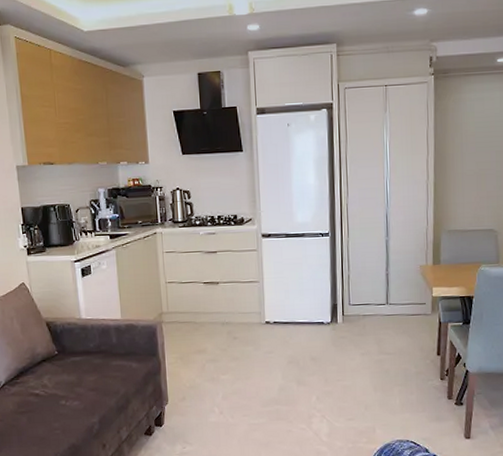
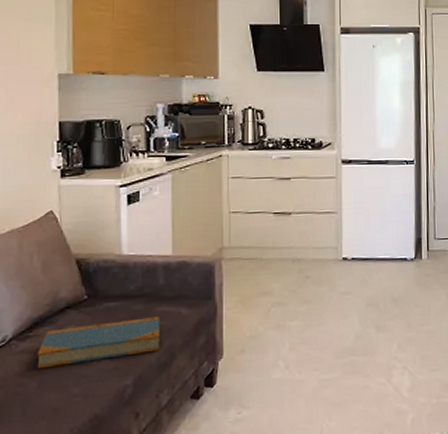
book: none [24,369,118,408] -> present [37,317,161,369]

